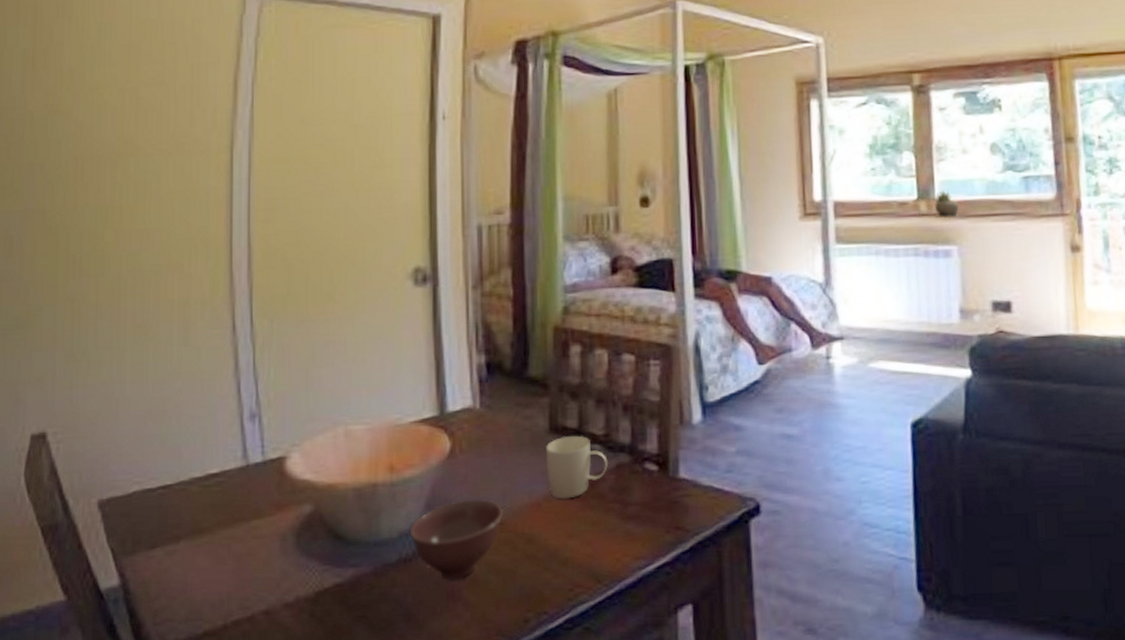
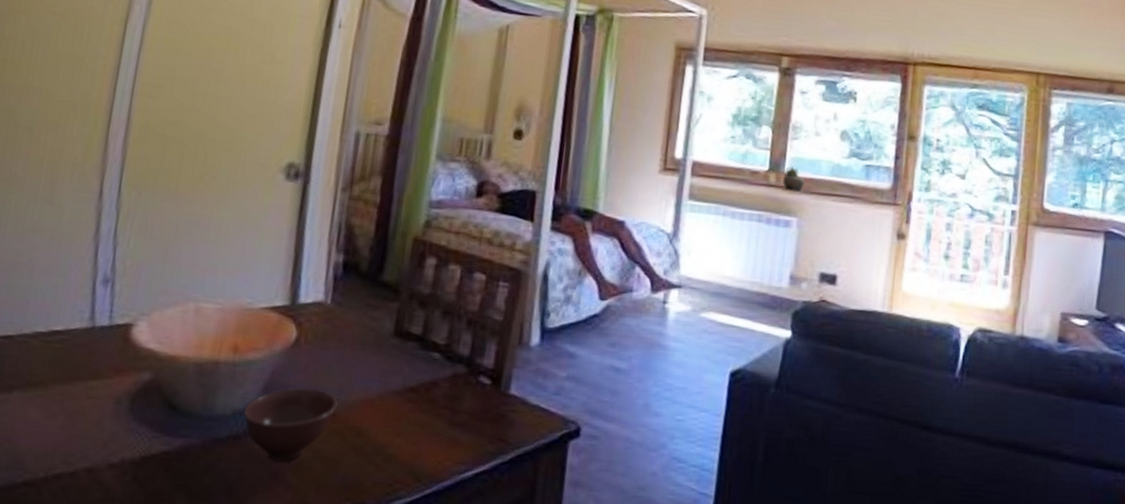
mug: present [546,435,608,499] -> none [385,341,445,400]

